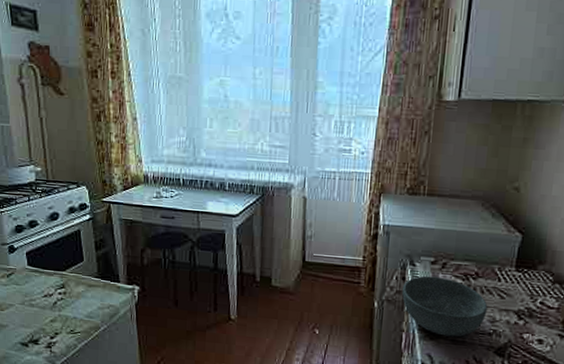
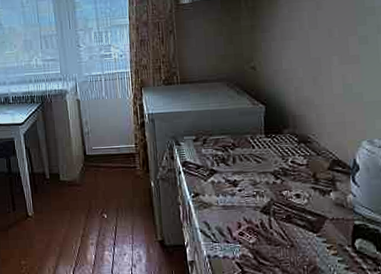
bowl: present [402,275,488,337] -> none [173,152,249,204]

